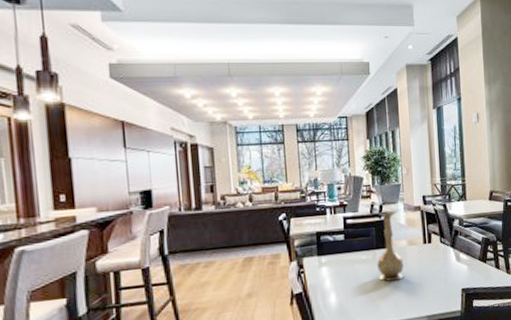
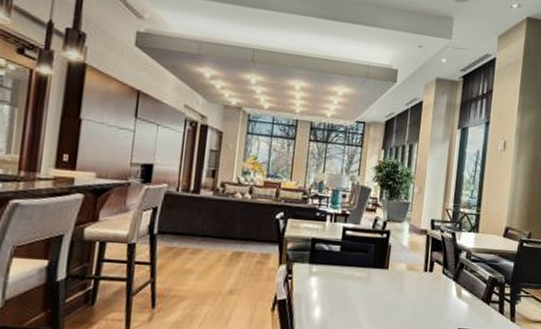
vase: present [377,210,405,282] -> none [369,228,400,307]

